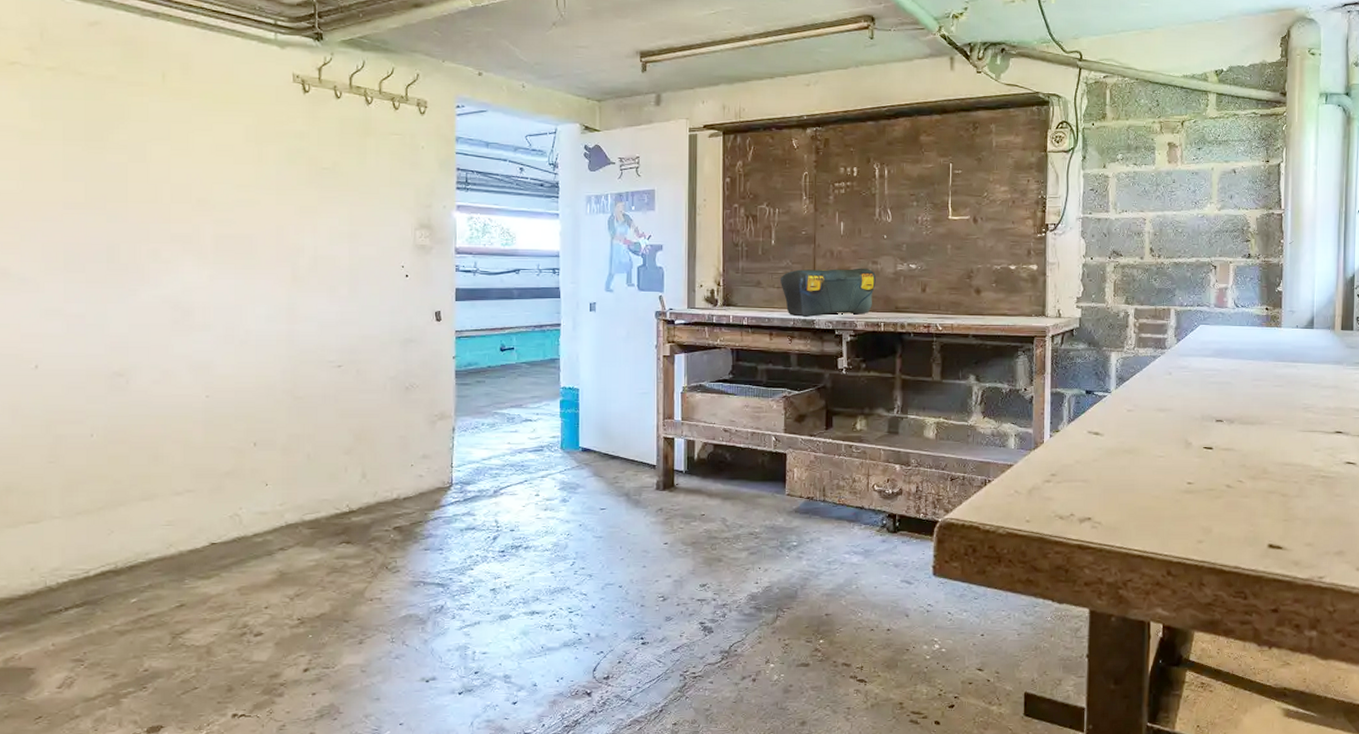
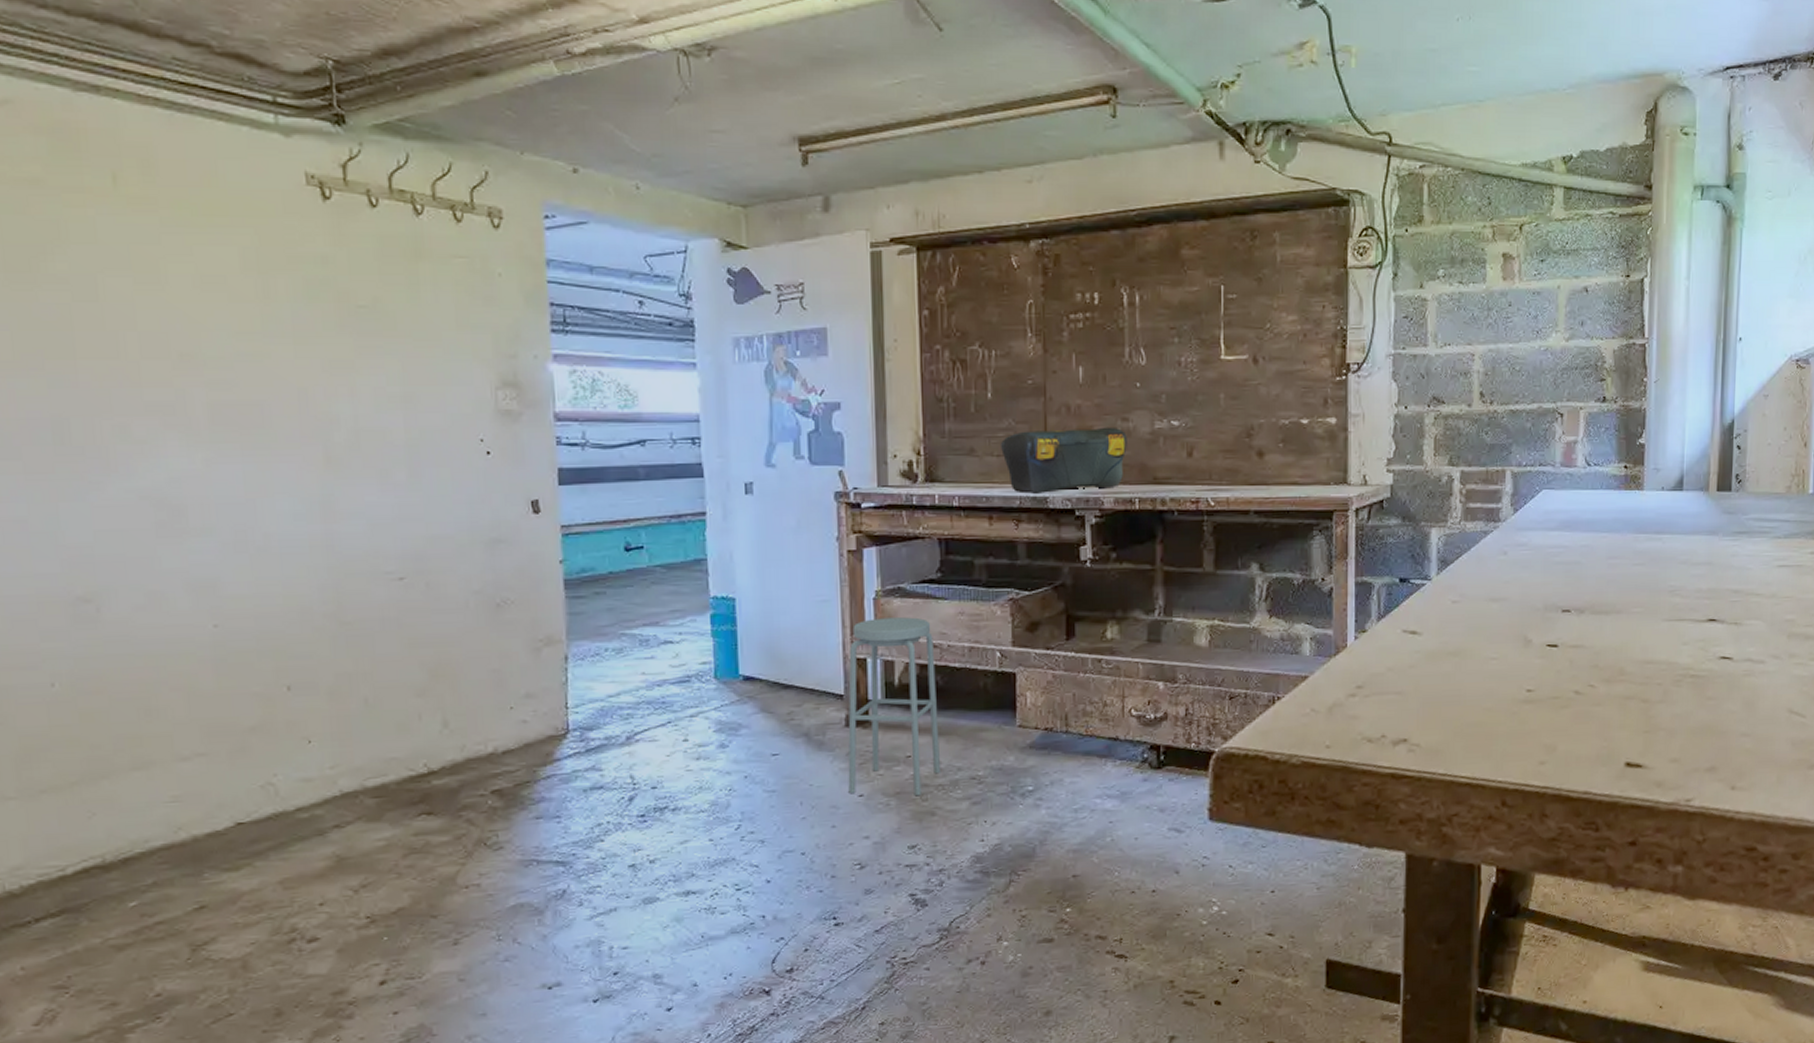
stool: none [657,408,727,546] -> present [848,617,941,797]

